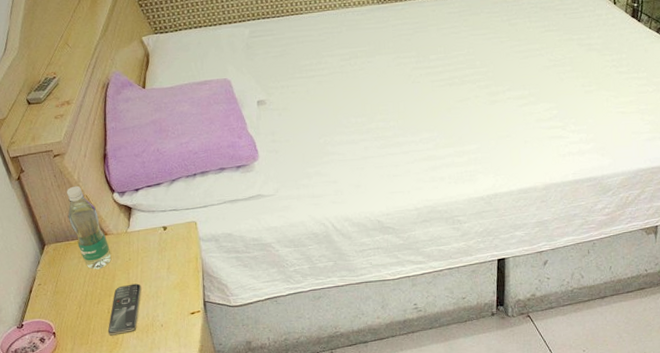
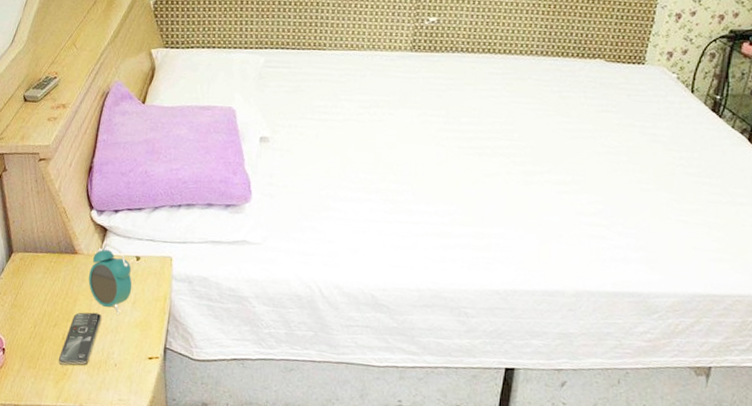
bottle: present [67,186,112,270] -> none [41,195,78,290]
alarm clock: none [122,220,165,282] -> present [88,243,132,316]

